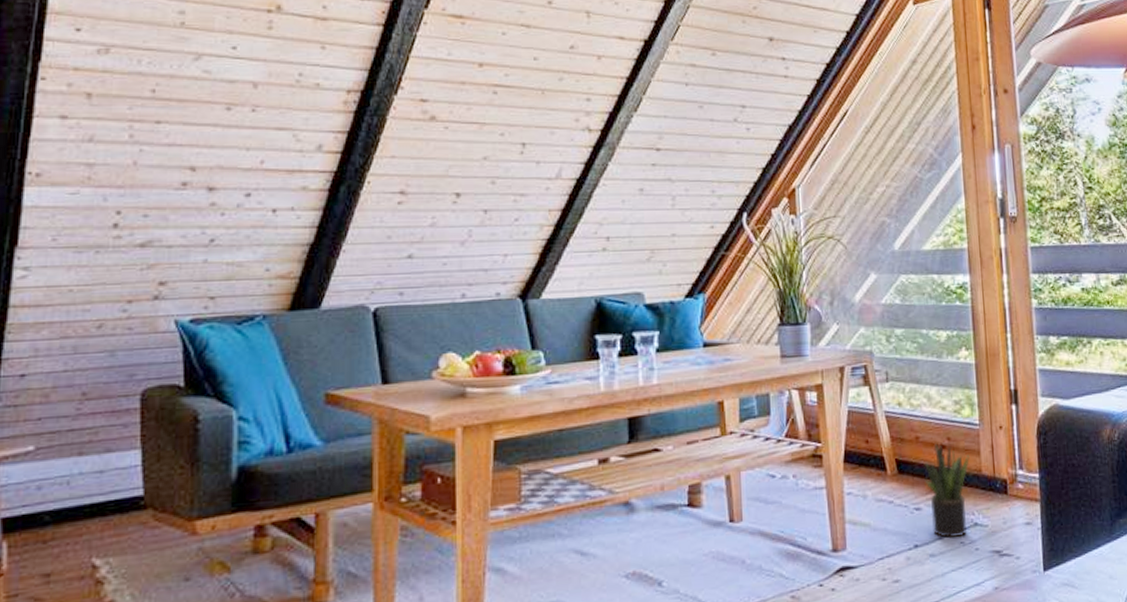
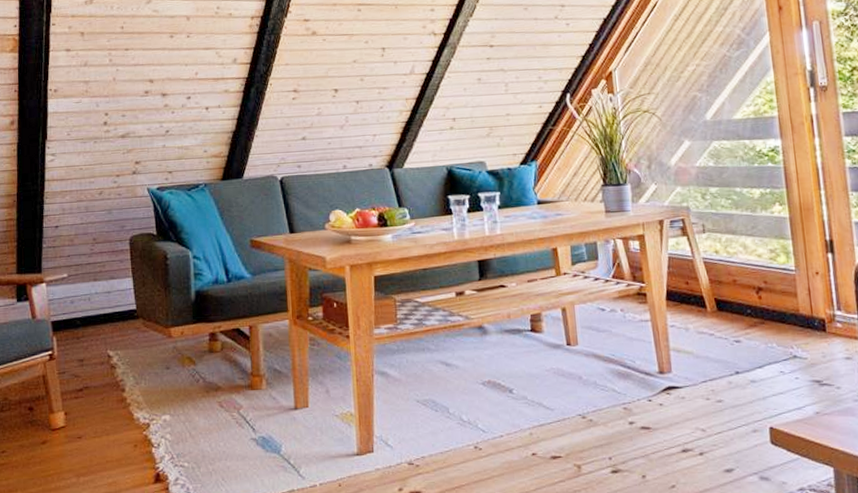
potted plant: present [925,443,970,538] -> none [743,286,787,367]

